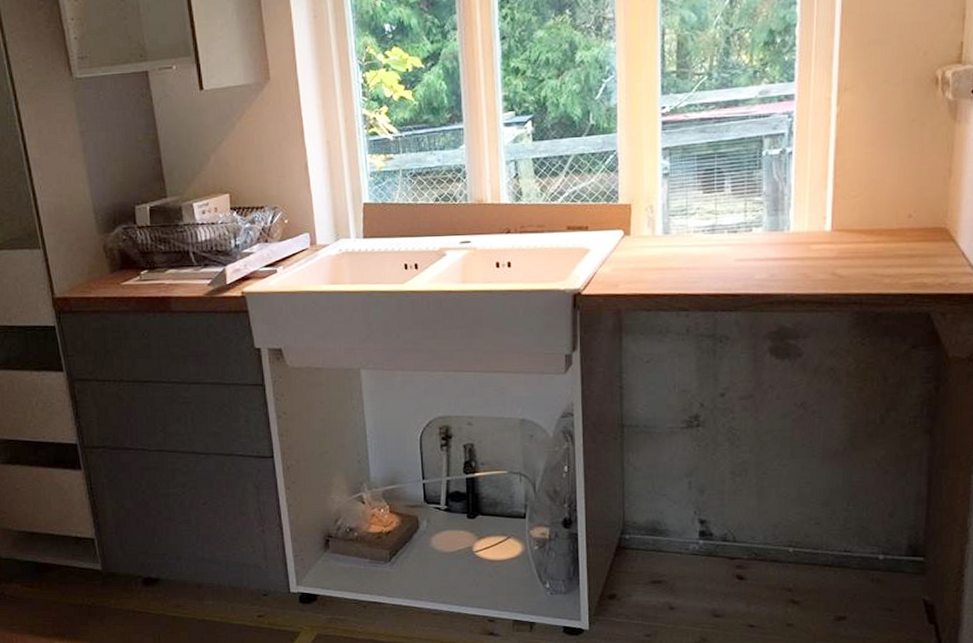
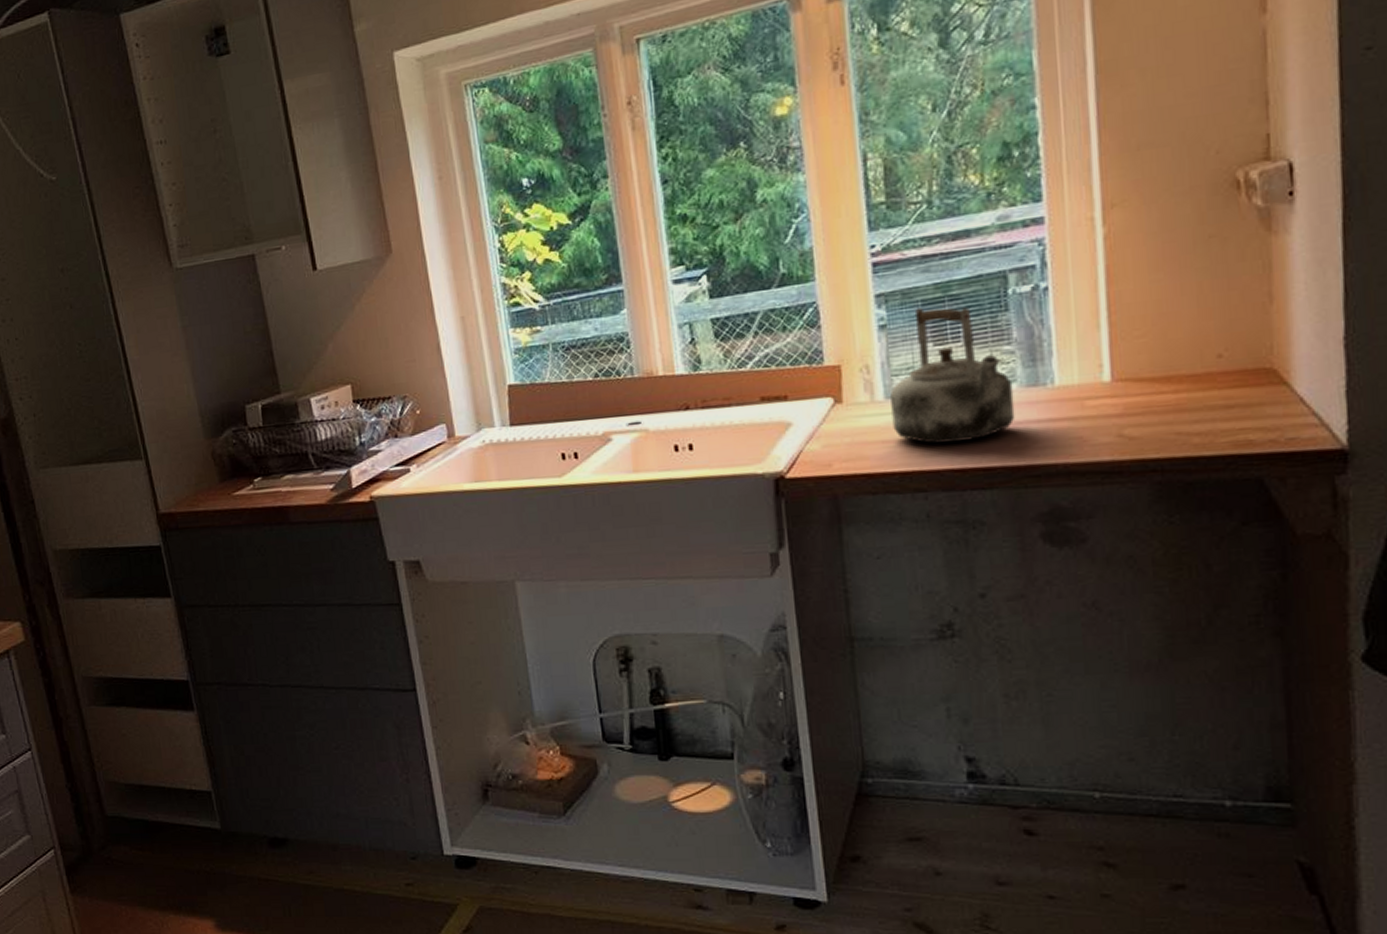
kettle: none [667,161,759,273] -> present [890,307,1015,444]

